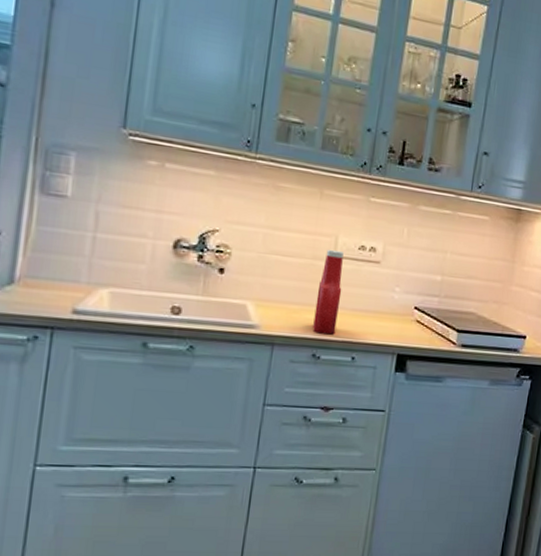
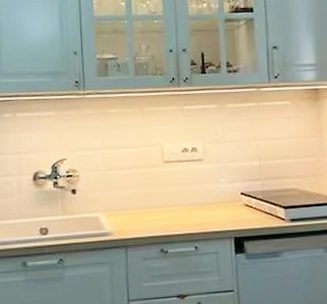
ketchup bottle: present [312,249,344,335] -> none [154,156,177,231]

